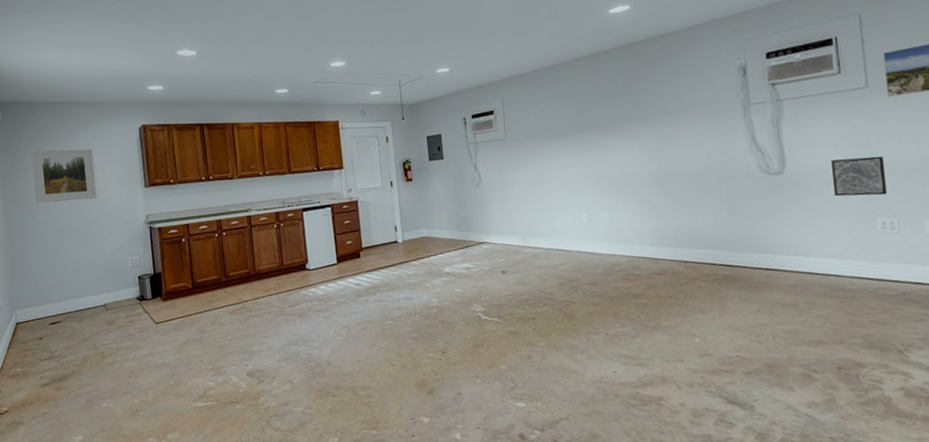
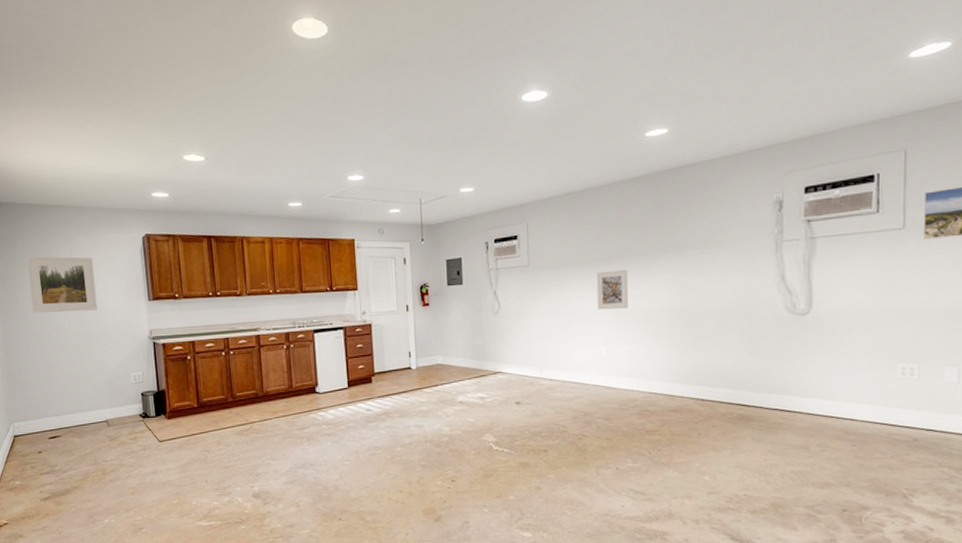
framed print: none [571,138,605,178] -> present [596,269,628,310]
wall art: present [830,155,888,197] -> none [857,300,913,341]

